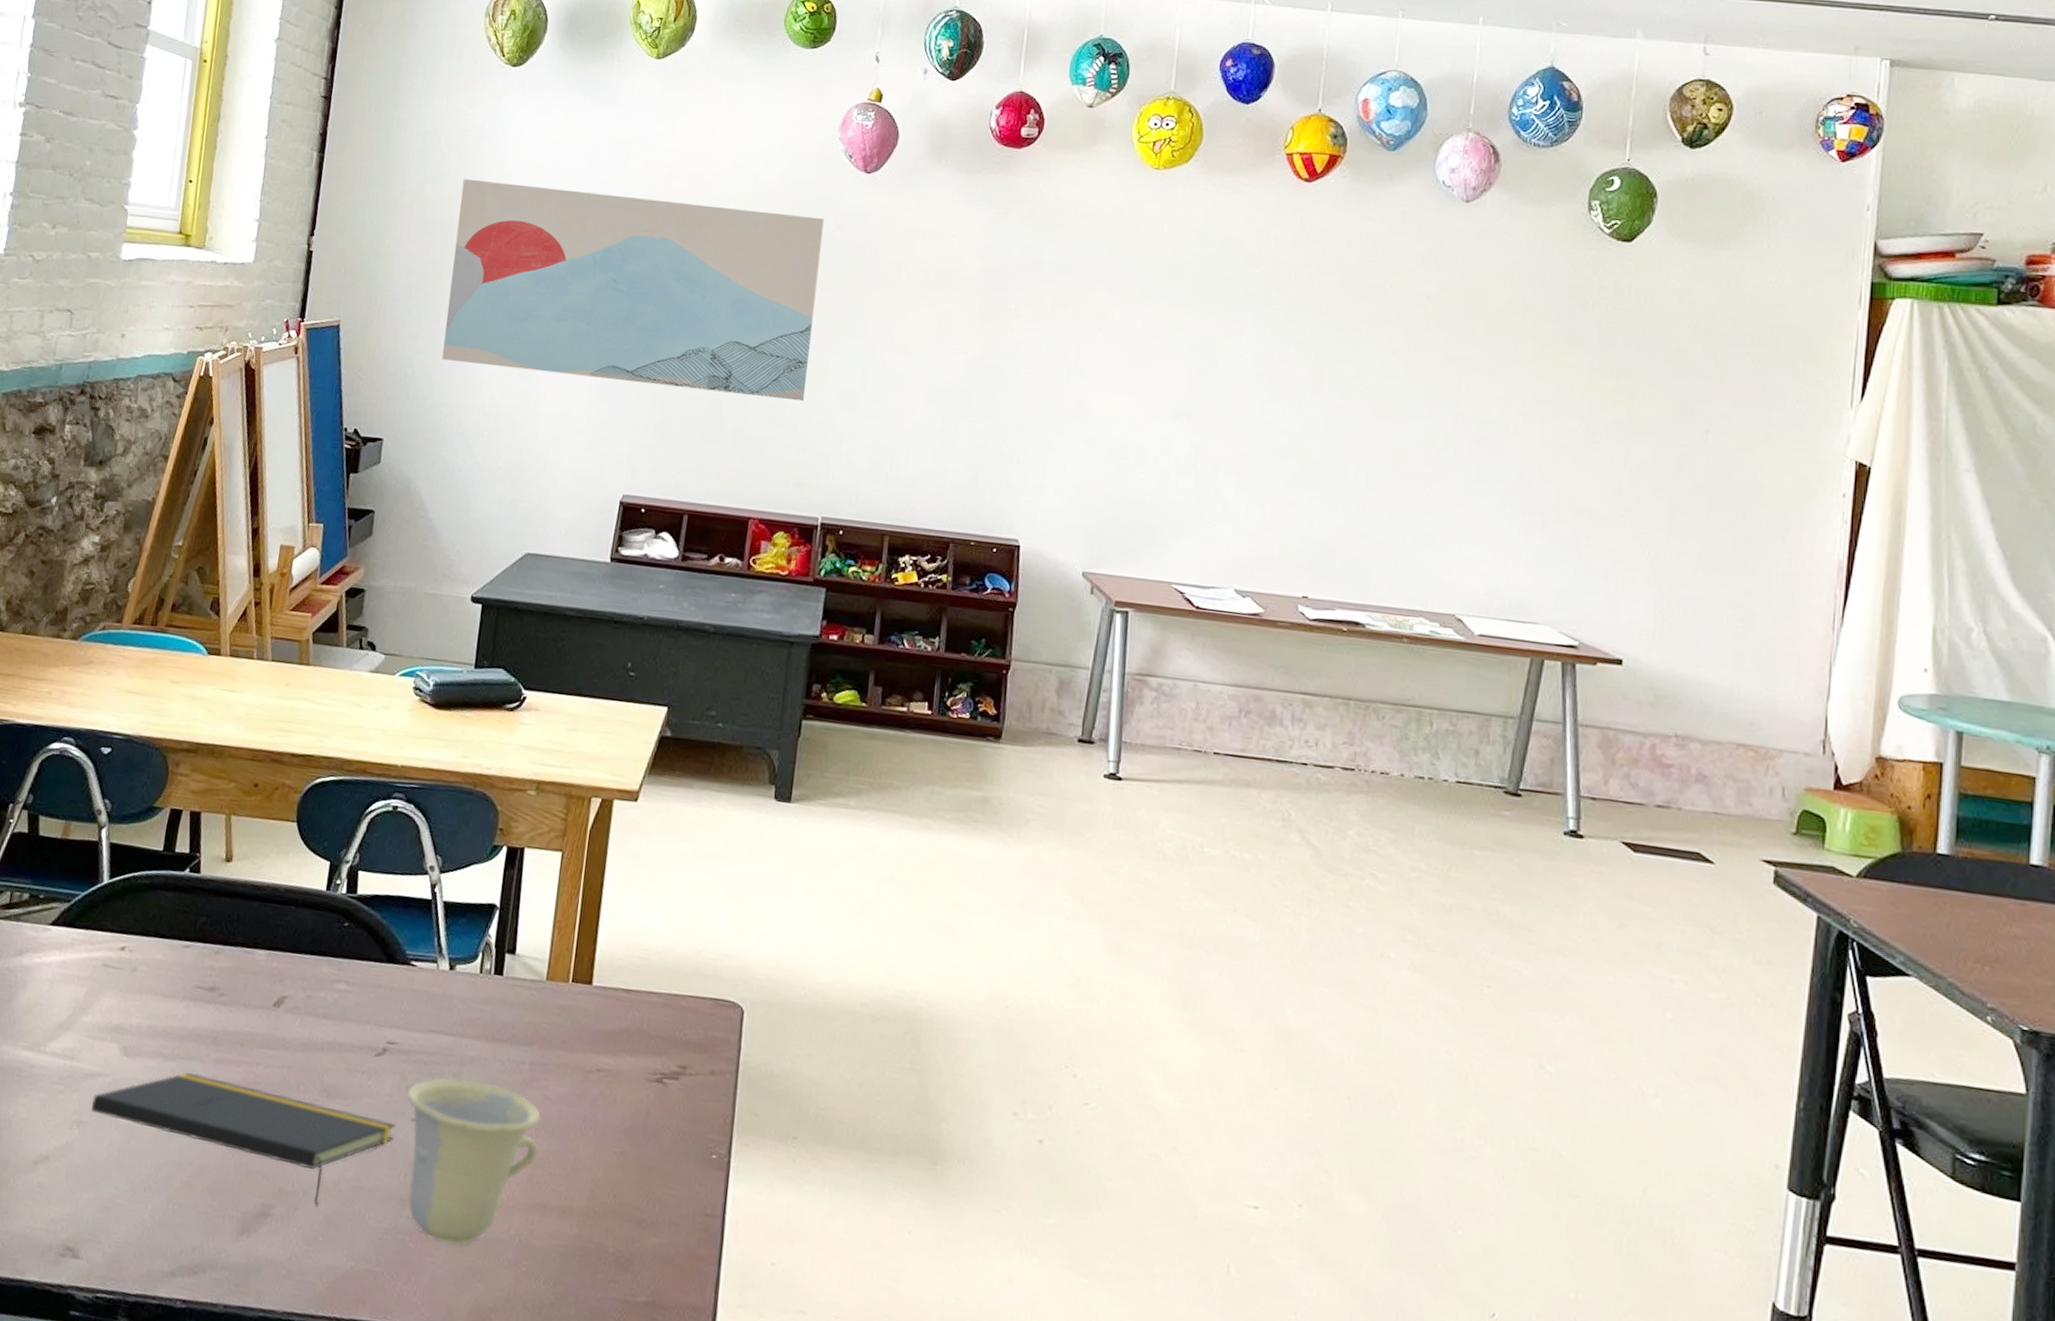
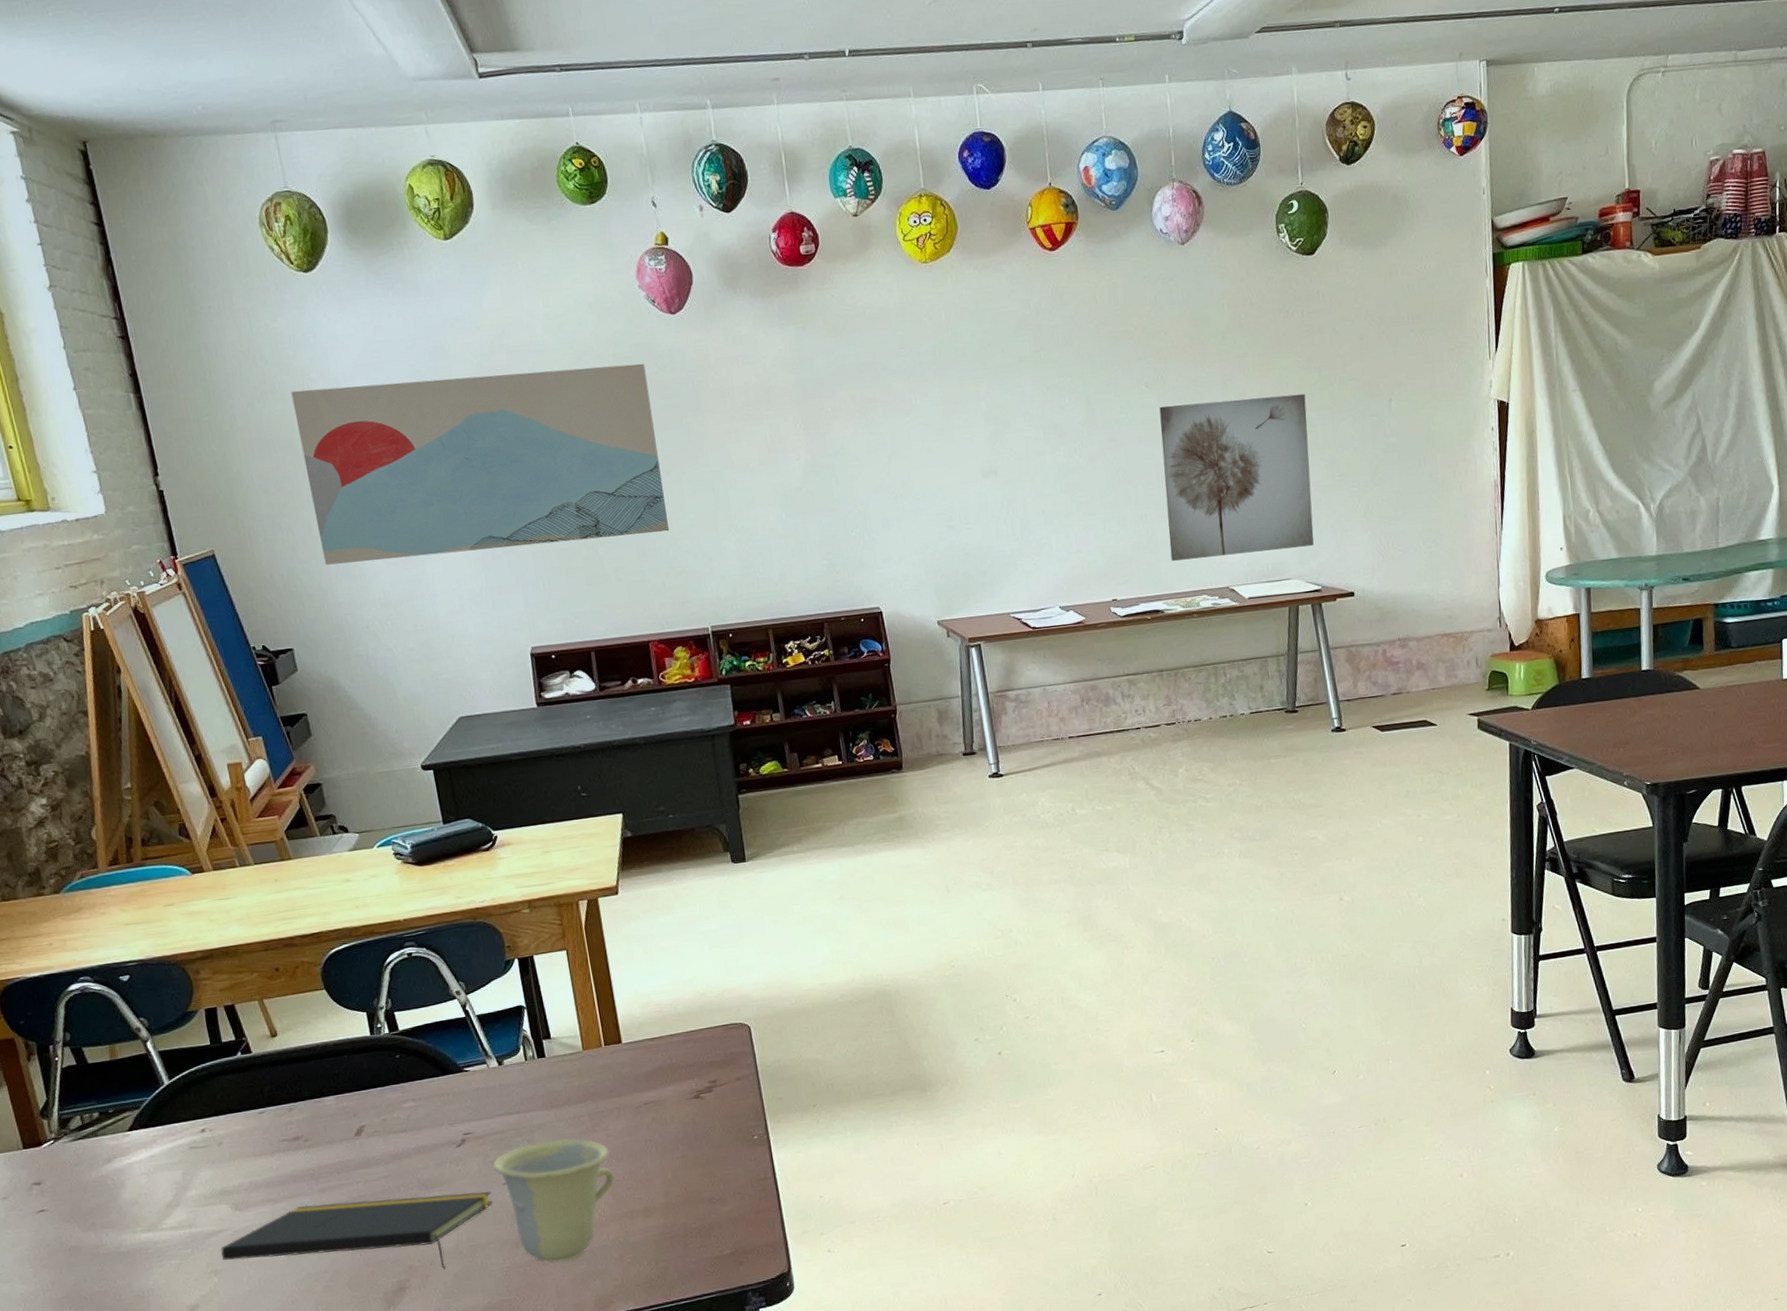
wall art: none [1386,380,1594,589] -> present [1159,393,1314,561]

